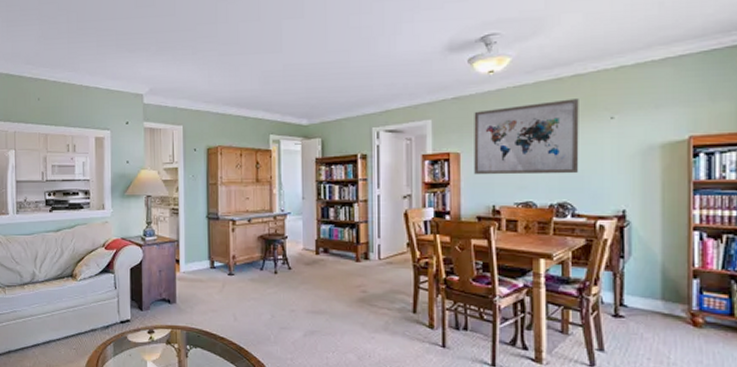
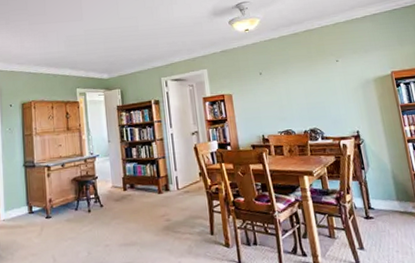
wall art: present [474,99,579,175] -> none [238,48,321,110]

